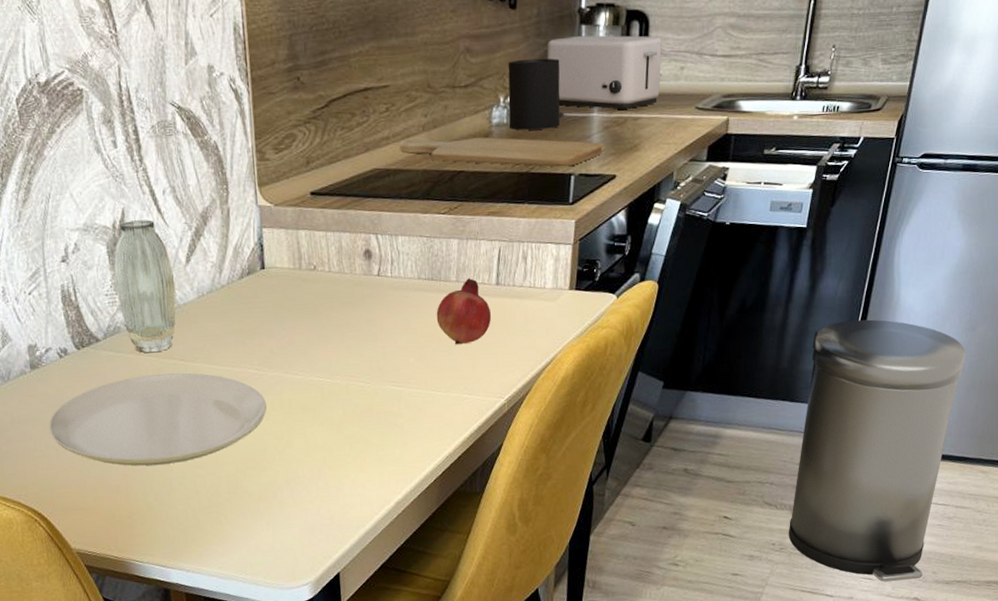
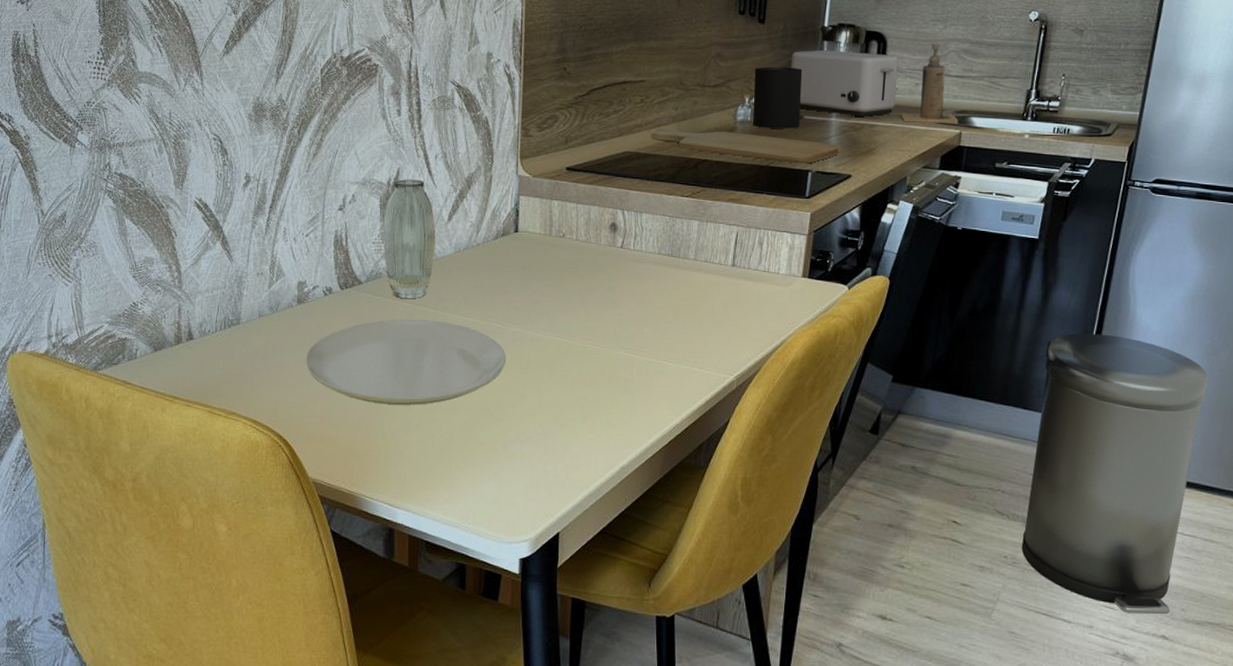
fruit: present [436,278,491,345] -> none [673,258,725,320]
soap dispenser: none [665,19,726,112] -> present [900,43,959,124]

